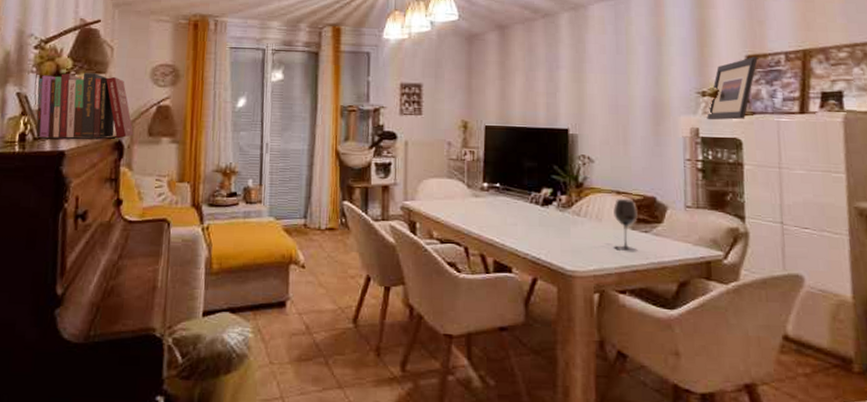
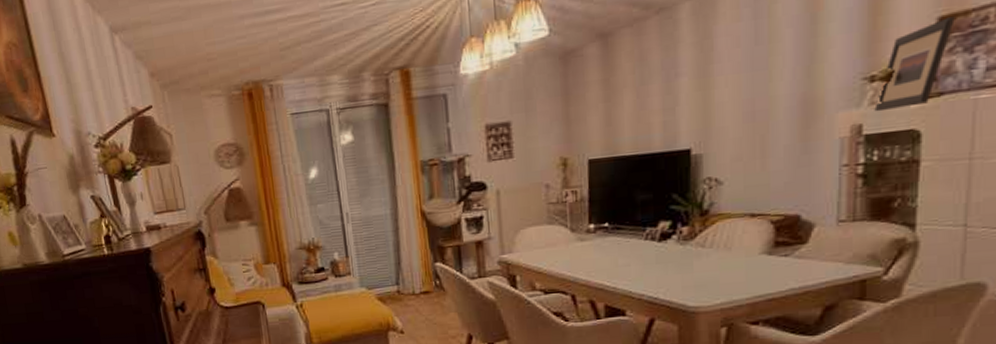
books: present [36,73,133,139] -> none [107,164,211,238]
wineglass: present [613,199,638,252] -> none [745,221,776,280]

